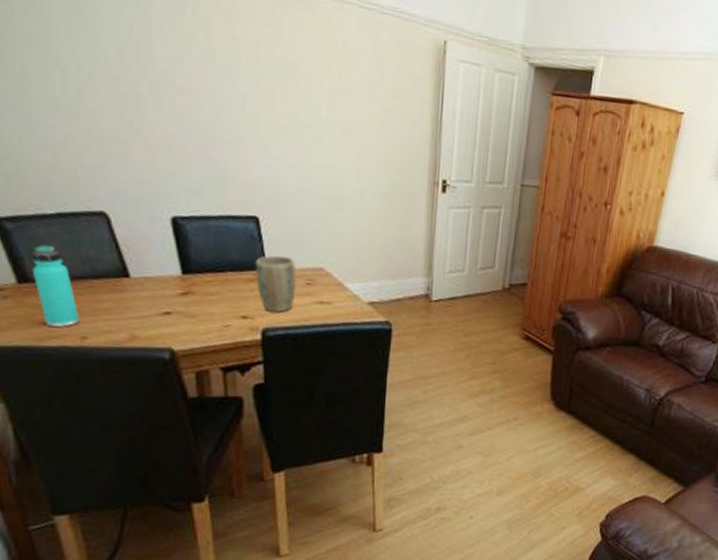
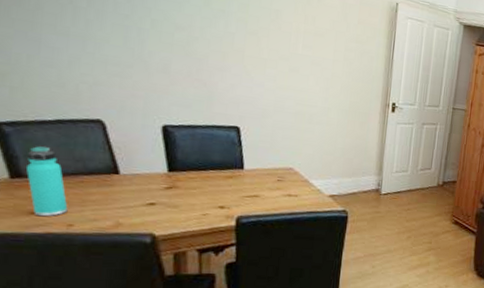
plant pot: present [255,255,297,314] -> none [233,157,270,204]

